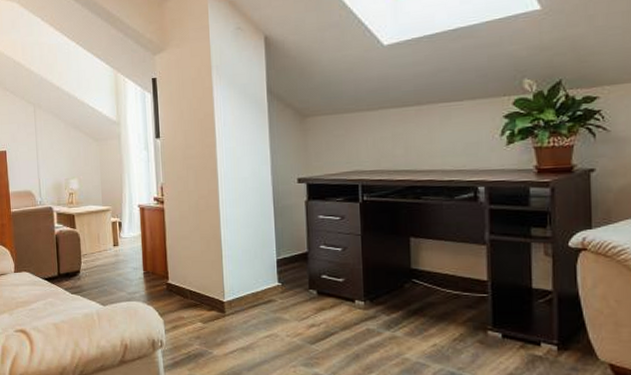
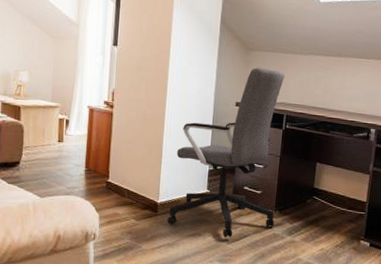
office chair: none [237,133,366,337] -> present [167,67,285,238]

